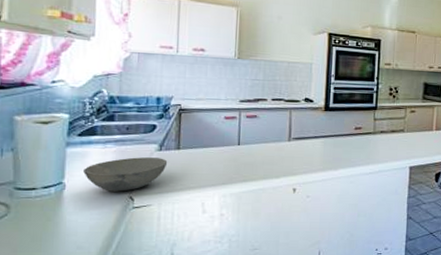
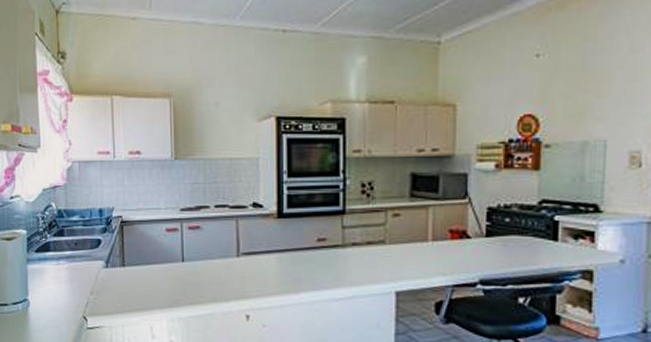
bowl: present [83,157,168,192] -> none [43,274,115,311]

